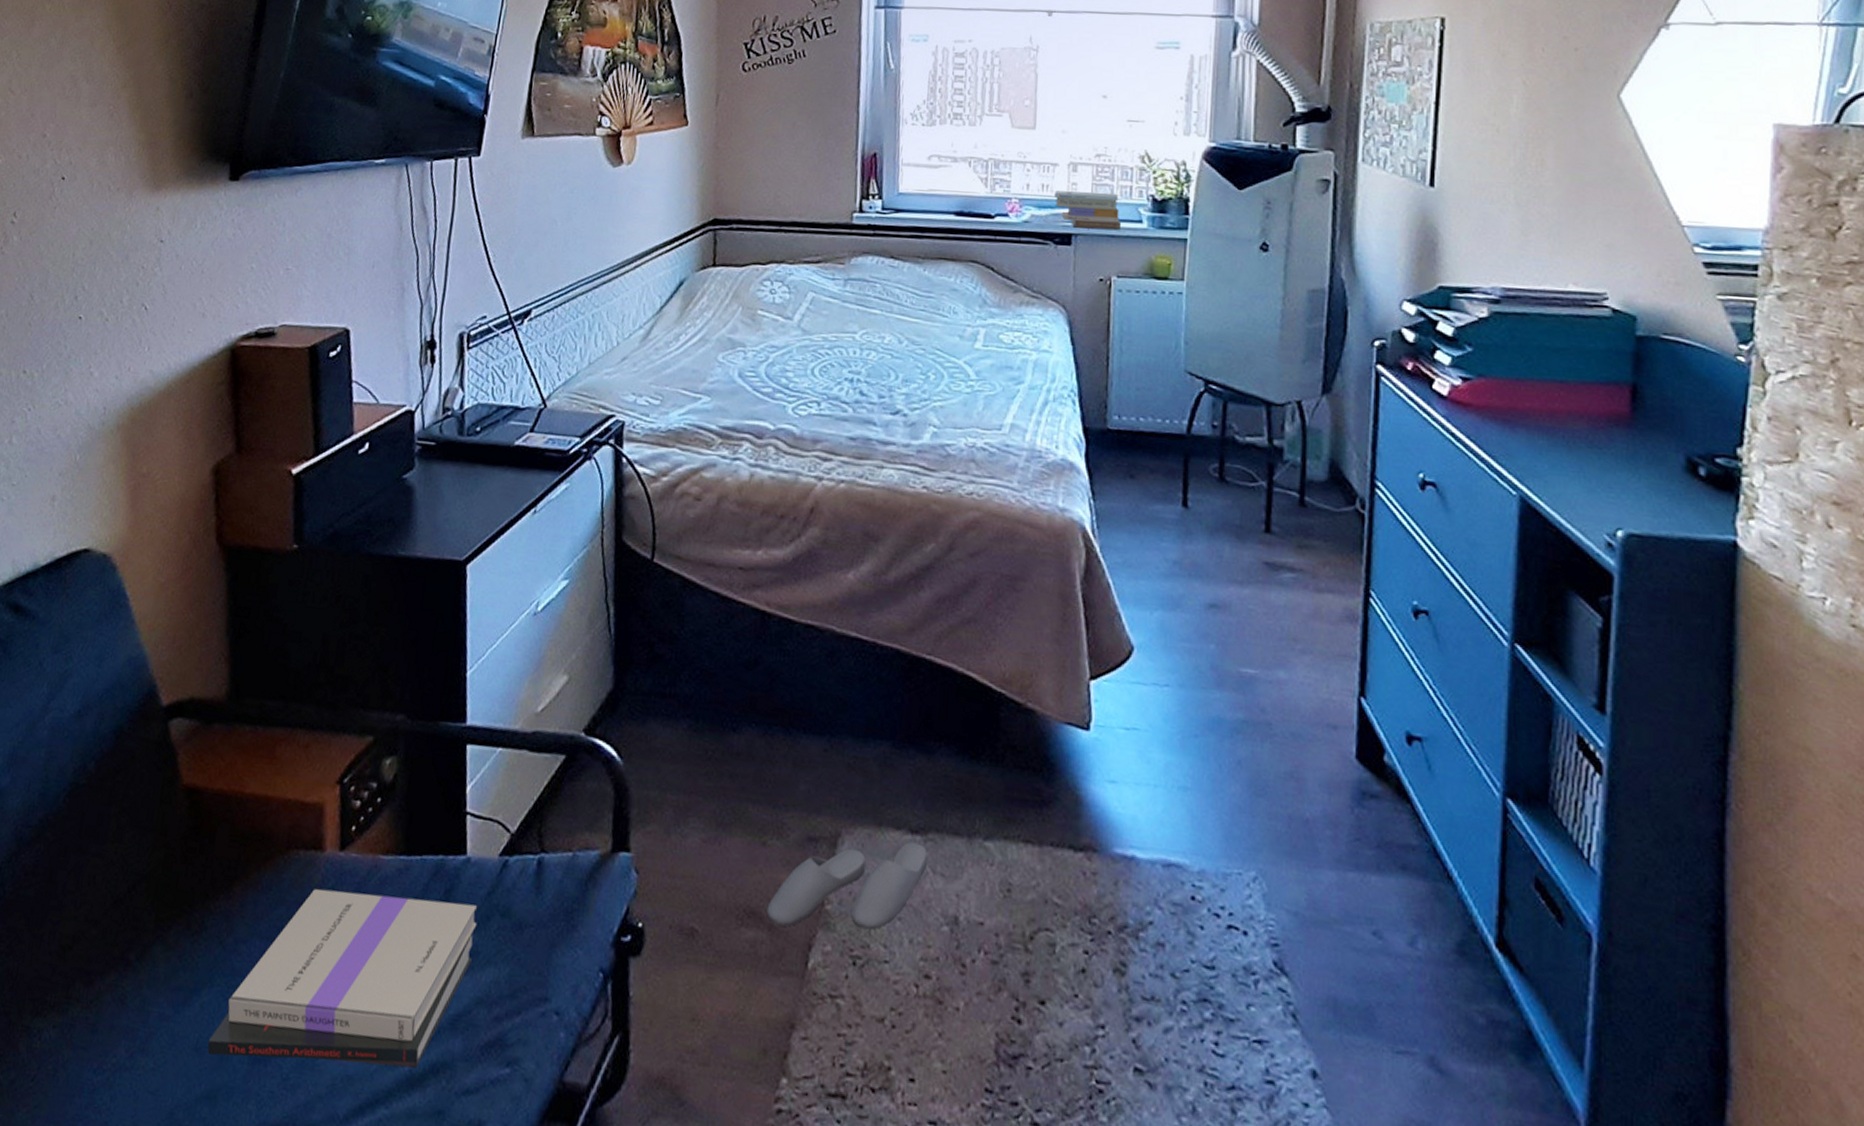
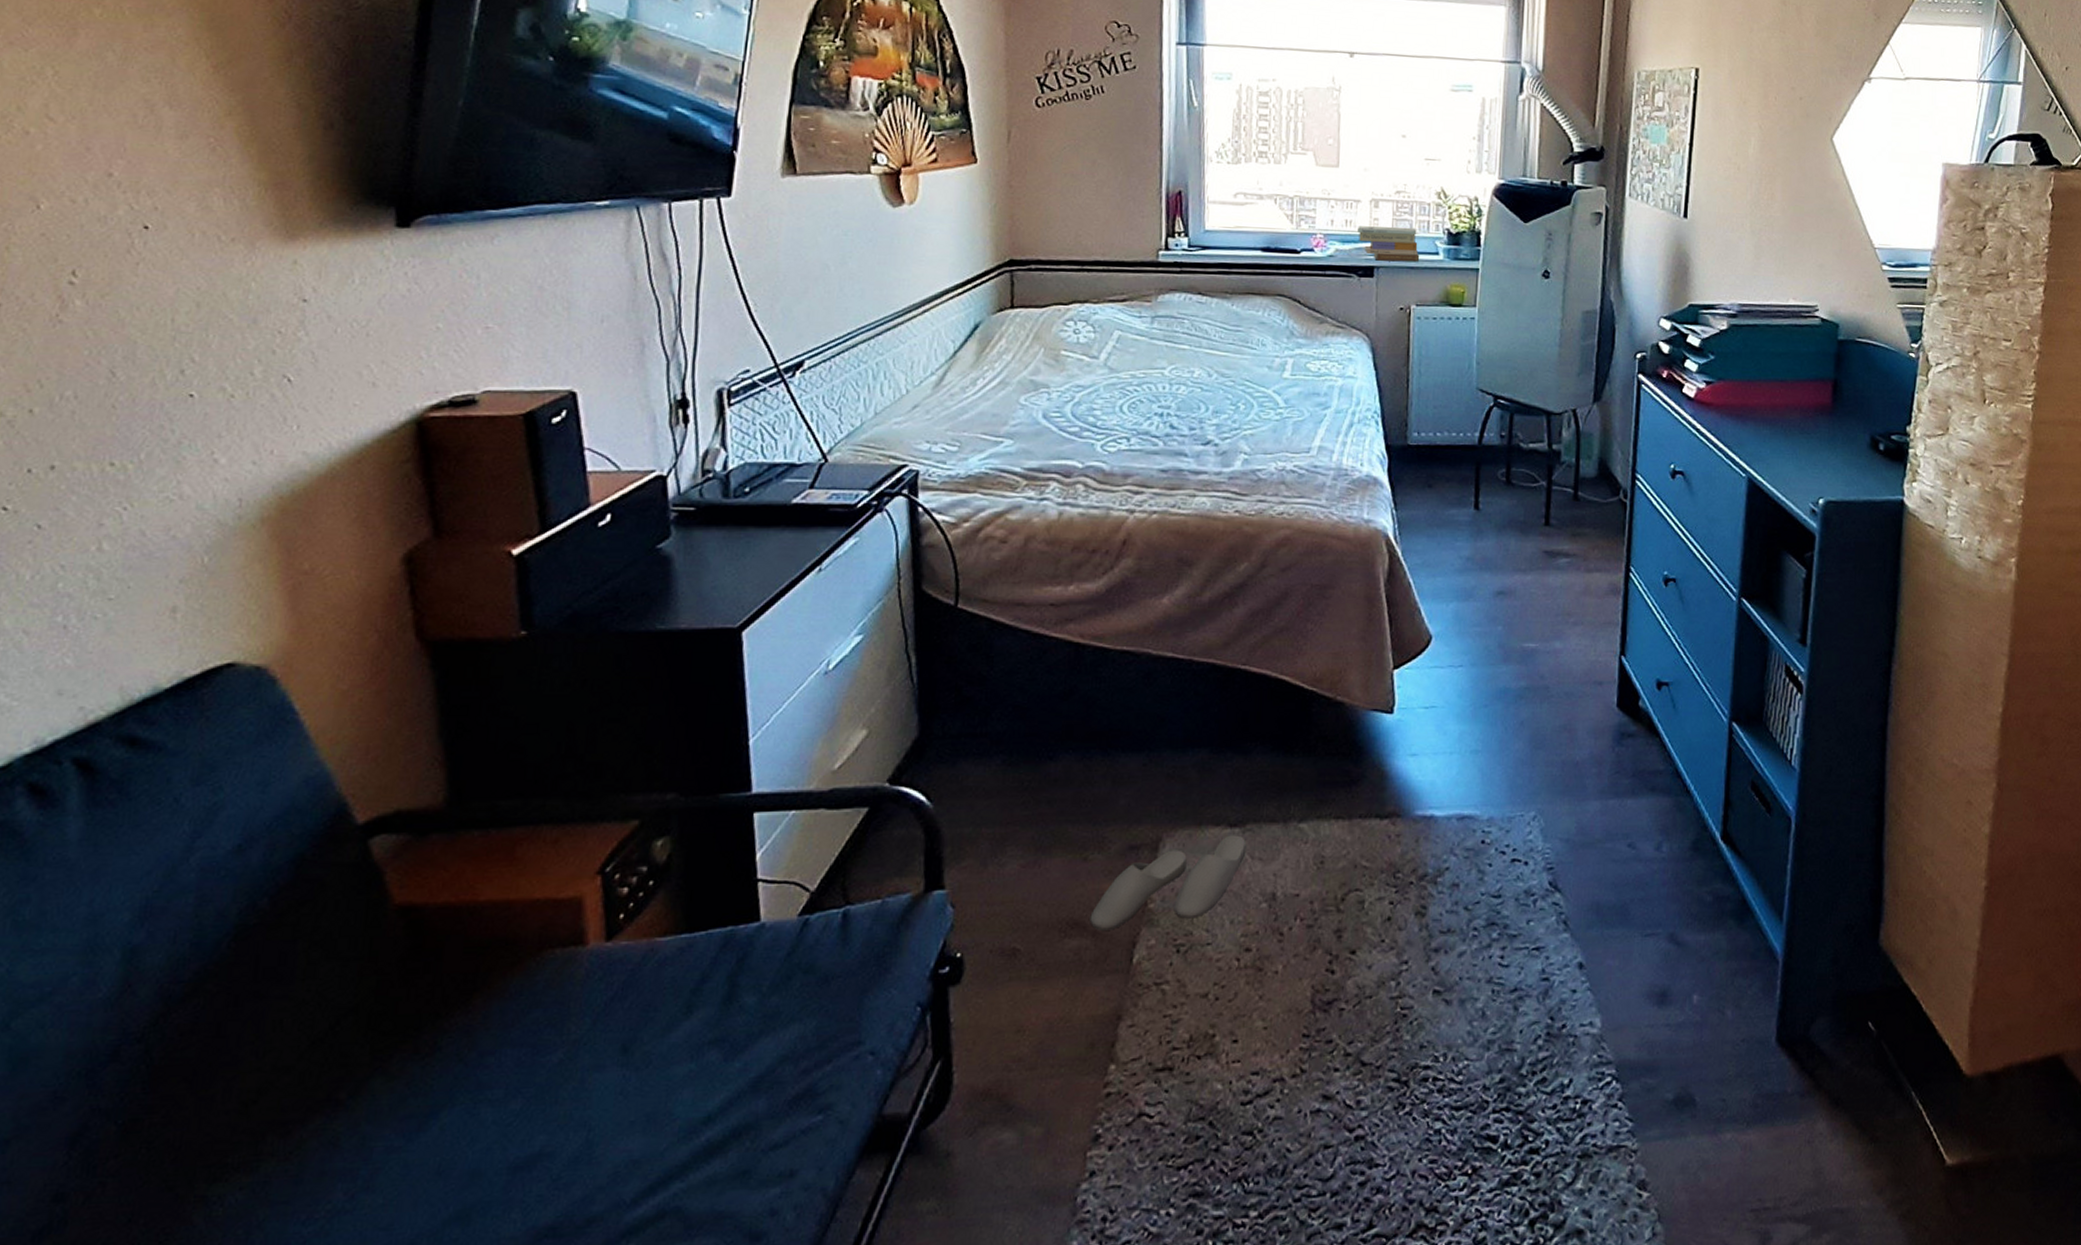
books: present [207,889,478,1068] -> none [453,968,777,1176]

